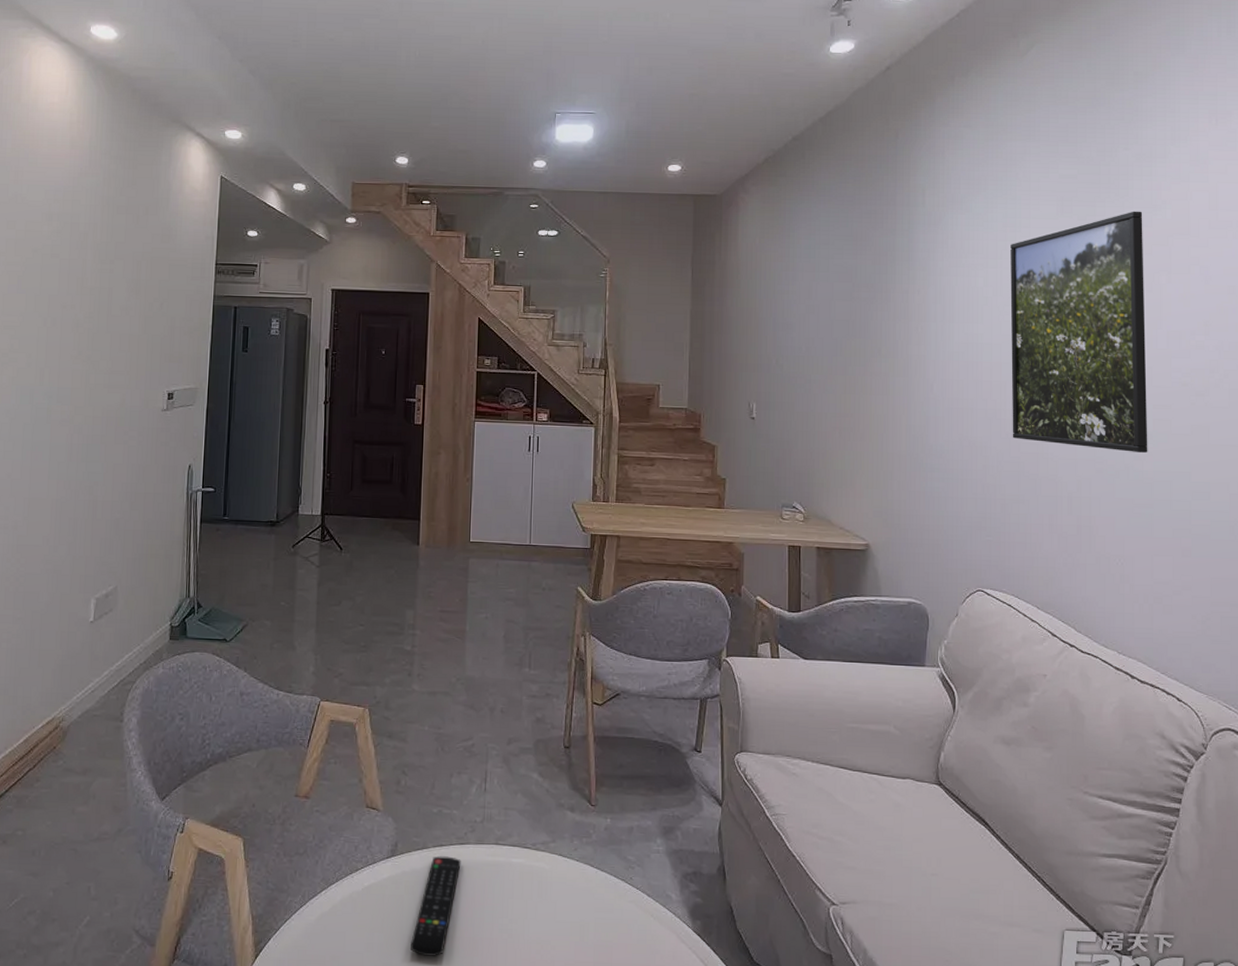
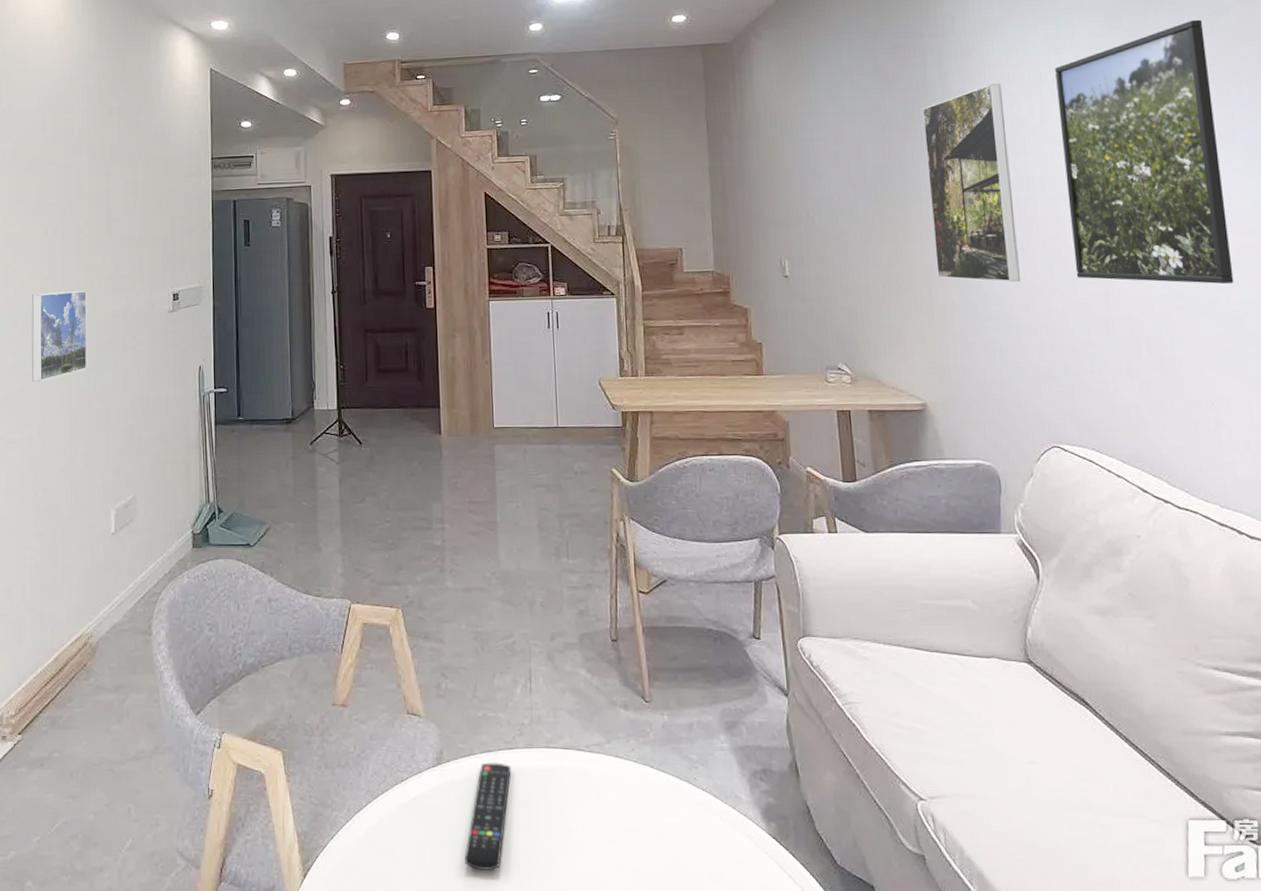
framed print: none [21,382,82,470] -> present [31,290,88,382]
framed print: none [888,254,963,438] -> present [922,83,1020,282]

